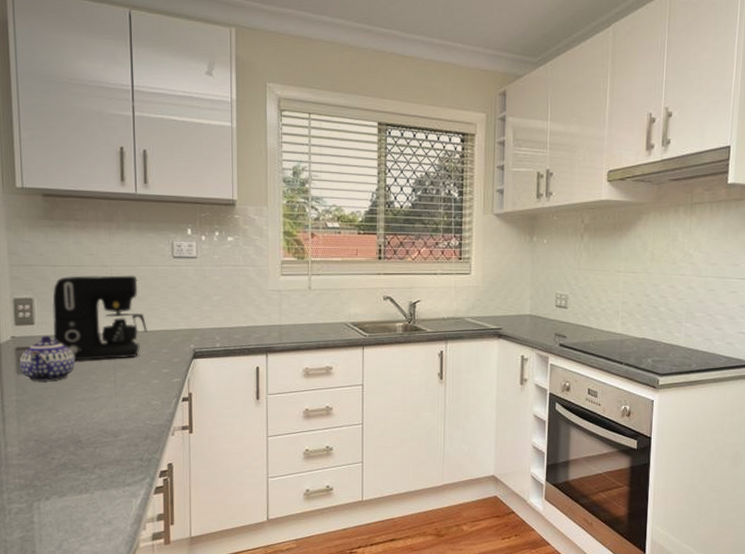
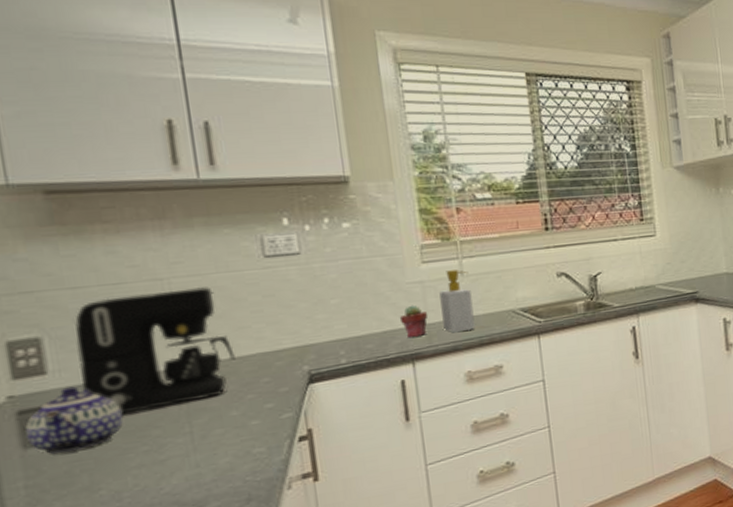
potted succulent: none [260,308,281,334] -> present [399,305,428,337]
soap bottle: none [291,284,315,335] -> present [439,269,475,333]

